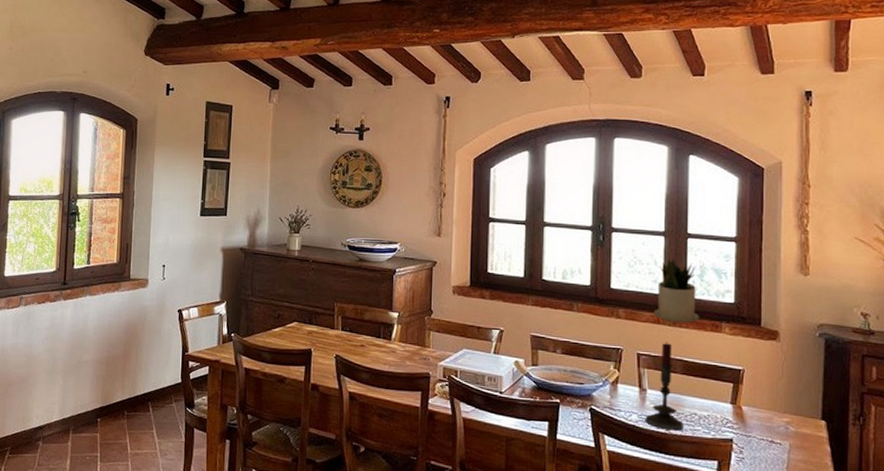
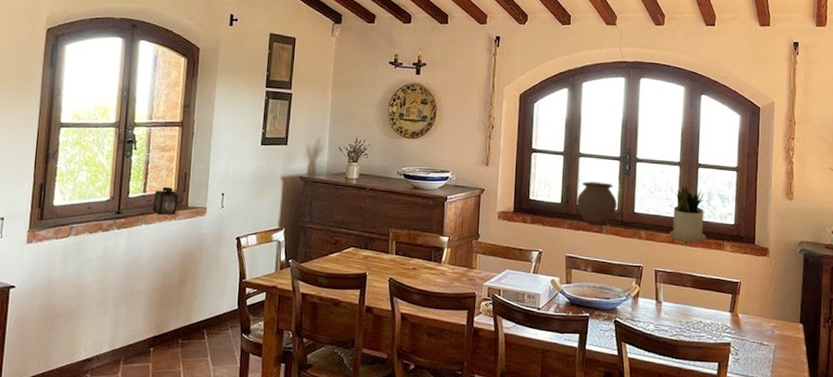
lantern: none [96,242,122,287] -> present [152,170,179,216]
ceramic pot: none [541,253,590,304] -> present [576,181,618,227]
candle: present [645,342,683,431] -> none [660,259,691,338]

